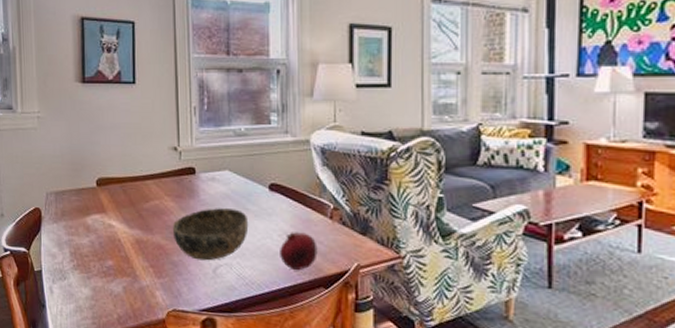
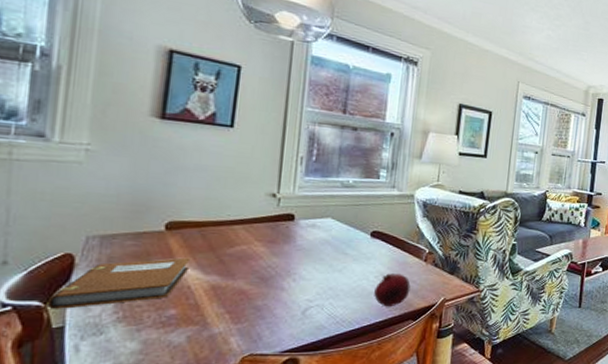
notebook: none [29,212,118,256] -> present [46,257,191,309]
bowl: present [172,208,249,261] -> none [259,253,347,303]

